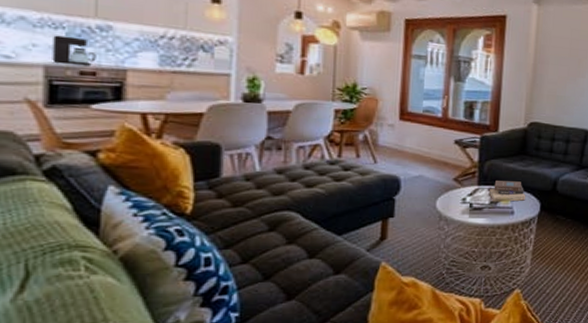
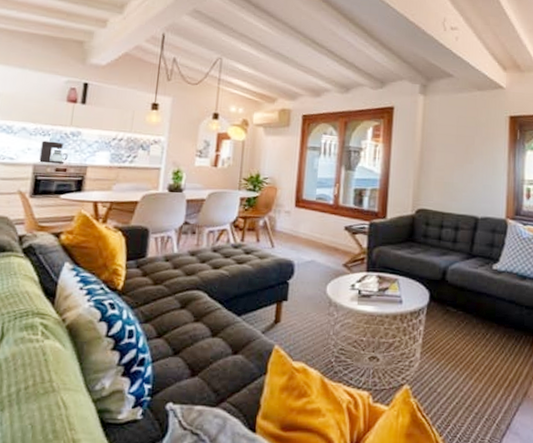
books: present [489,181,526,203] -> none [378,268,415,291]

